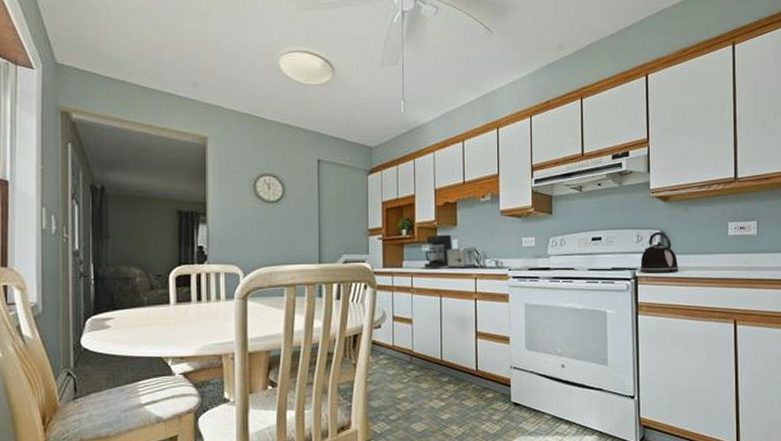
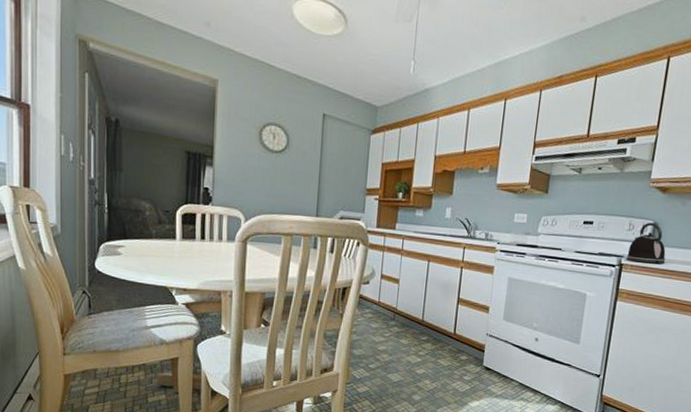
coffee maker: present [424,234,452,269] -> none [416,201,446,235]
toaster: present [446,247,476,269] -> none [438,216,468,238]

